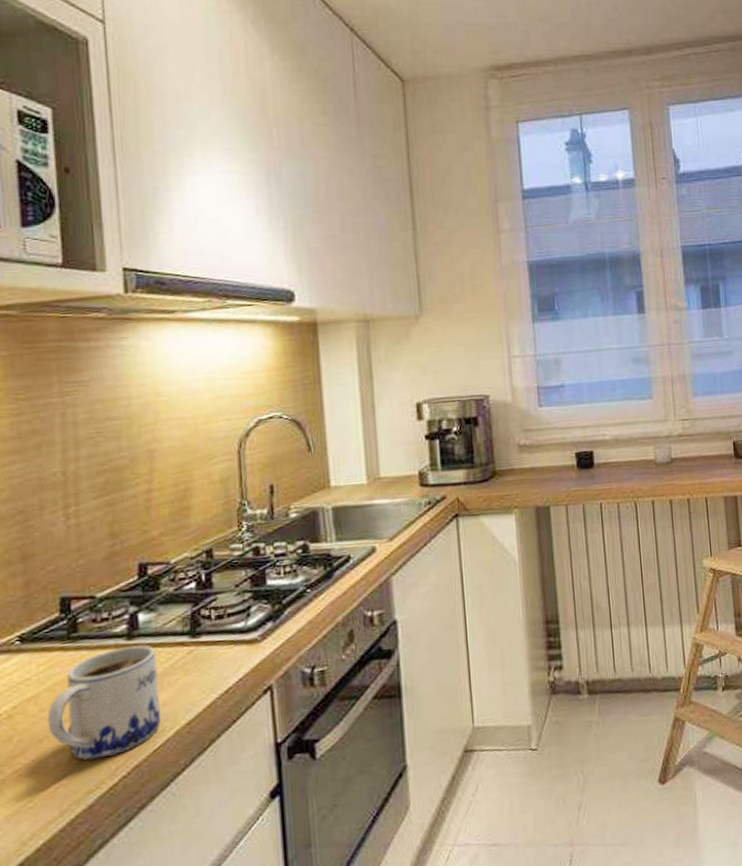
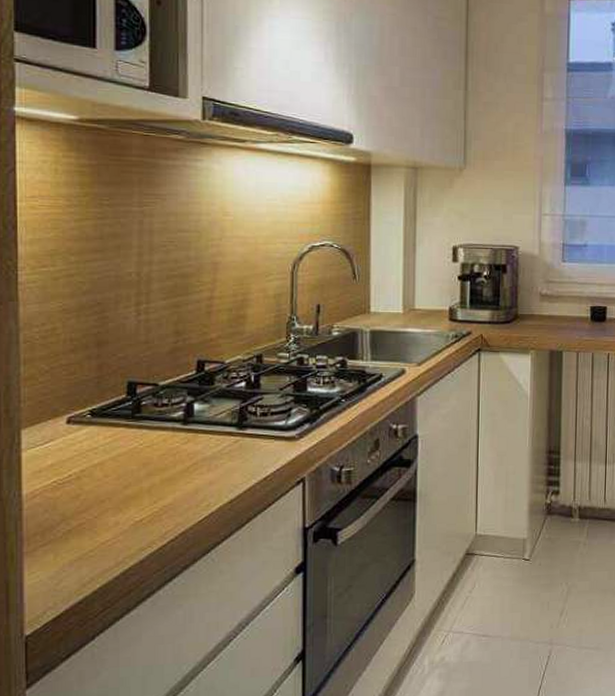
mug: present [47,645,162,760] -> none [110,430,208,523]

